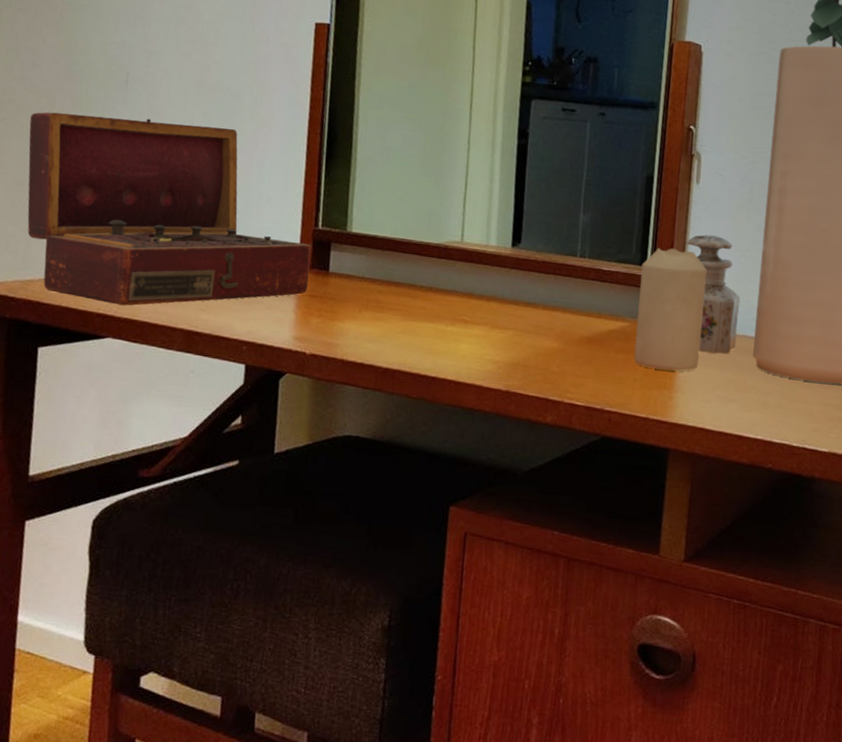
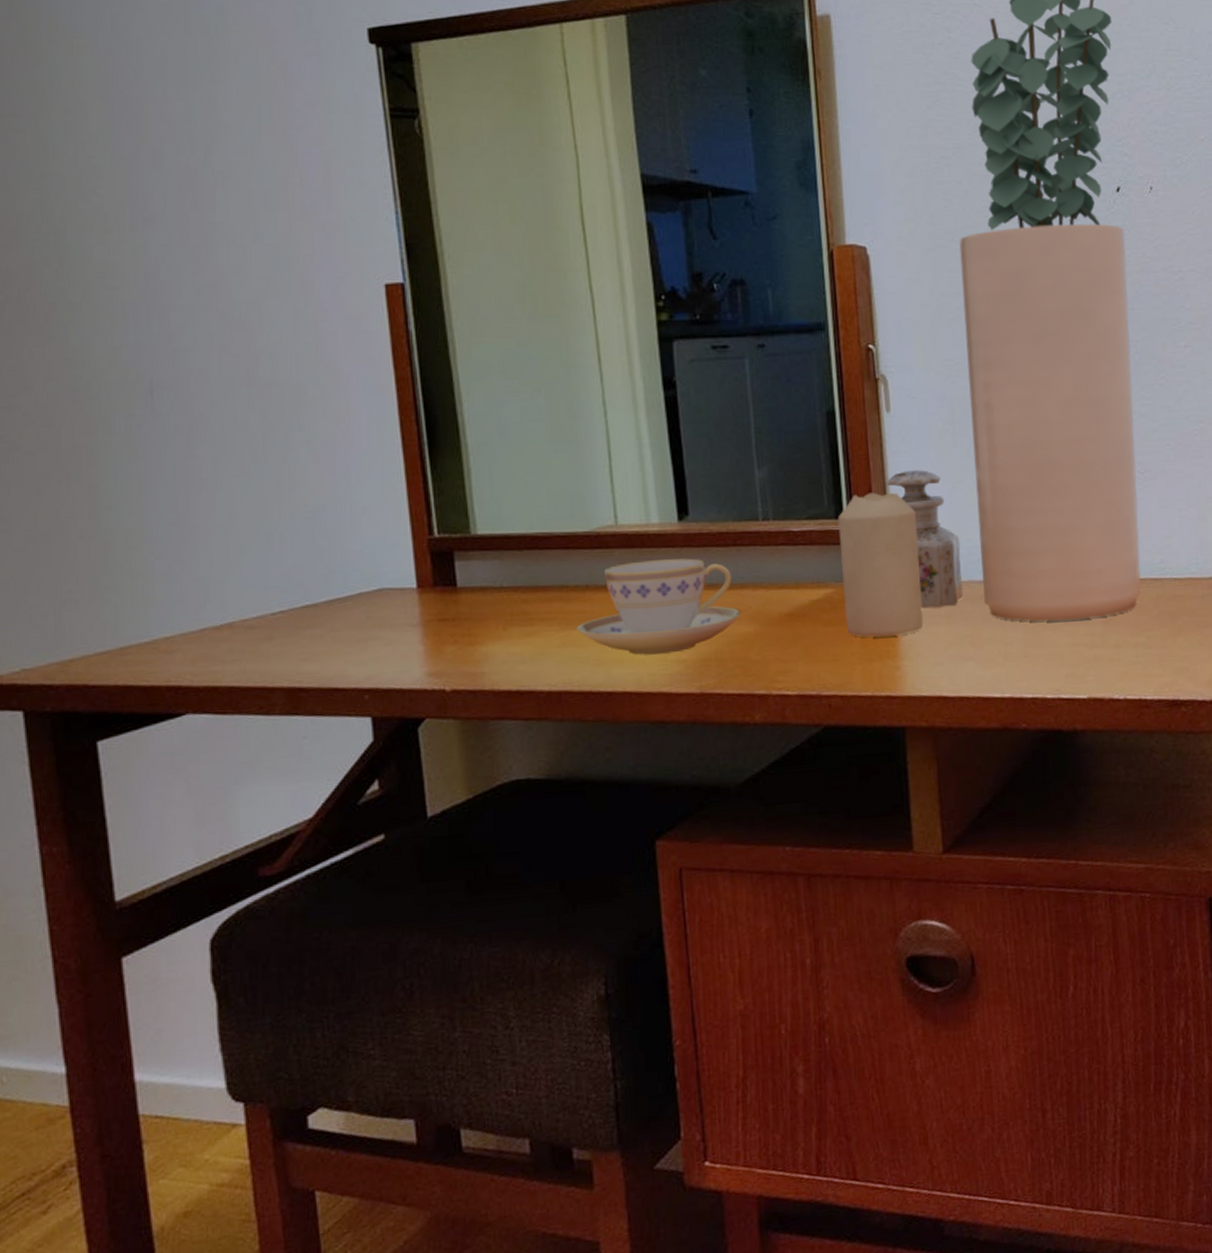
wooden box: present [27,112,311,306] -> none [30,430,434,672]
teacup: none [416,274,550,354] -> present [577,558,742,656]

